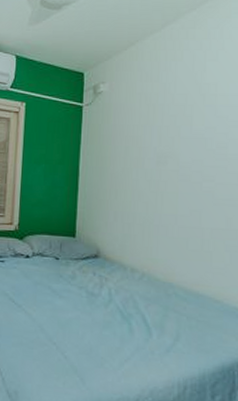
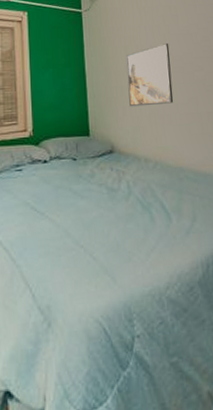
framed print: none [122,146,177,214] -> present [126,42,174,107]

